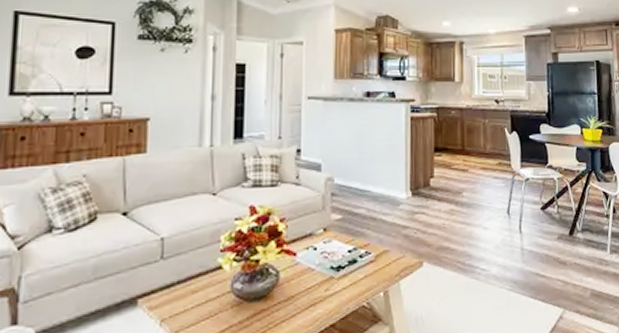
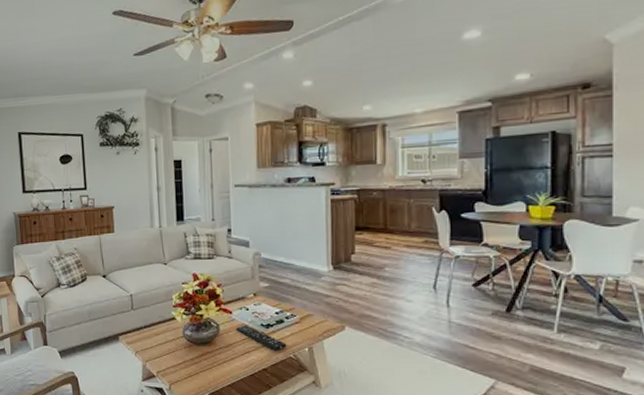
remote control: none [301,269,360,301] -> present [236,325,287,352]

